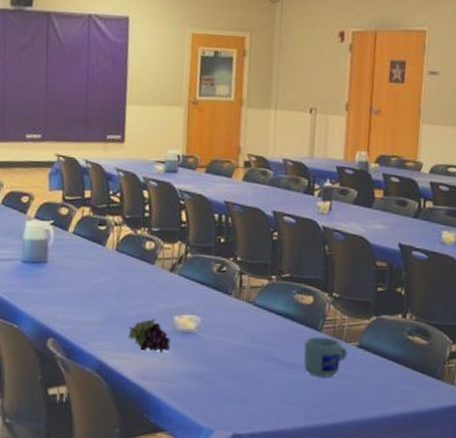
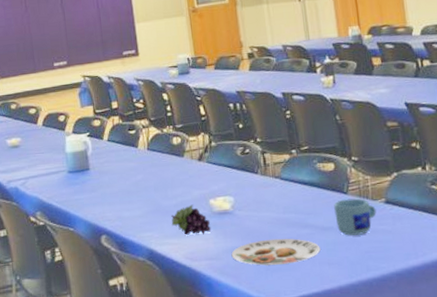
plate: none [187,367,282,397] -> present [231,238,321,266]

